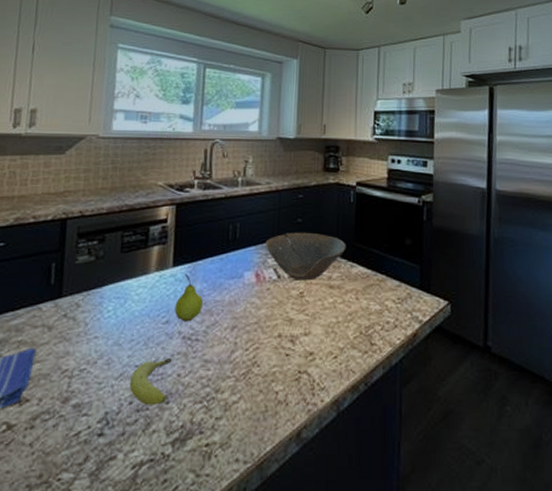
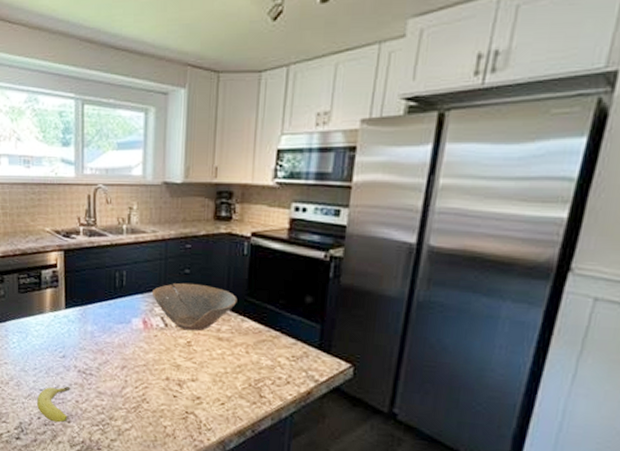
fruit: present [174,274,204,322] -> none [70,316,95,358]

